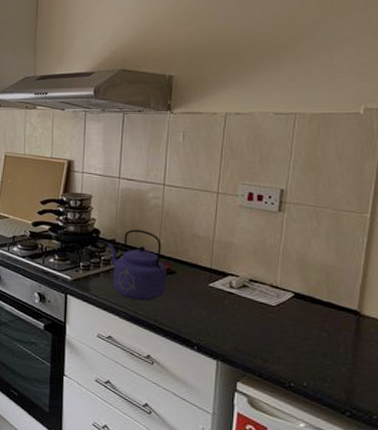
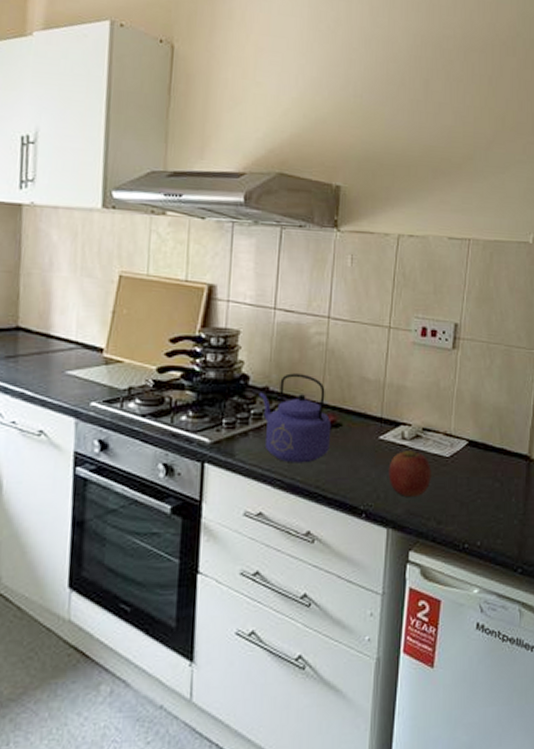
apple: none [217,297,258,337] -> present [388,451,432,496]

